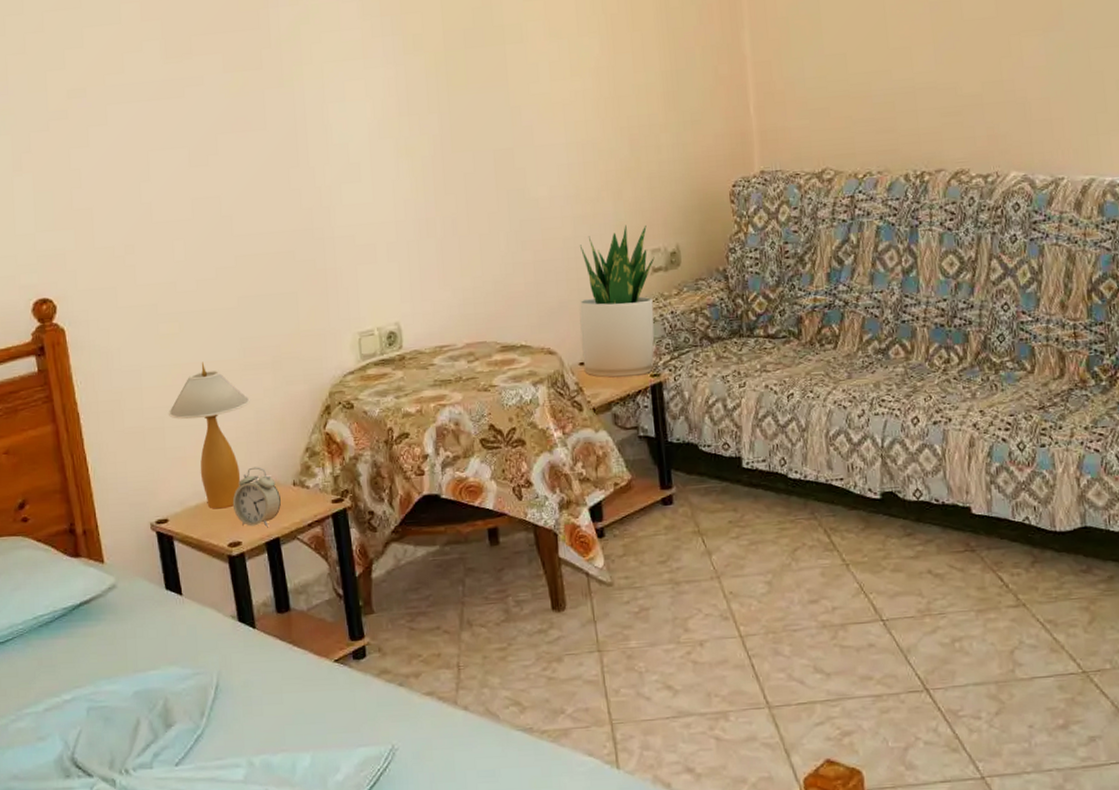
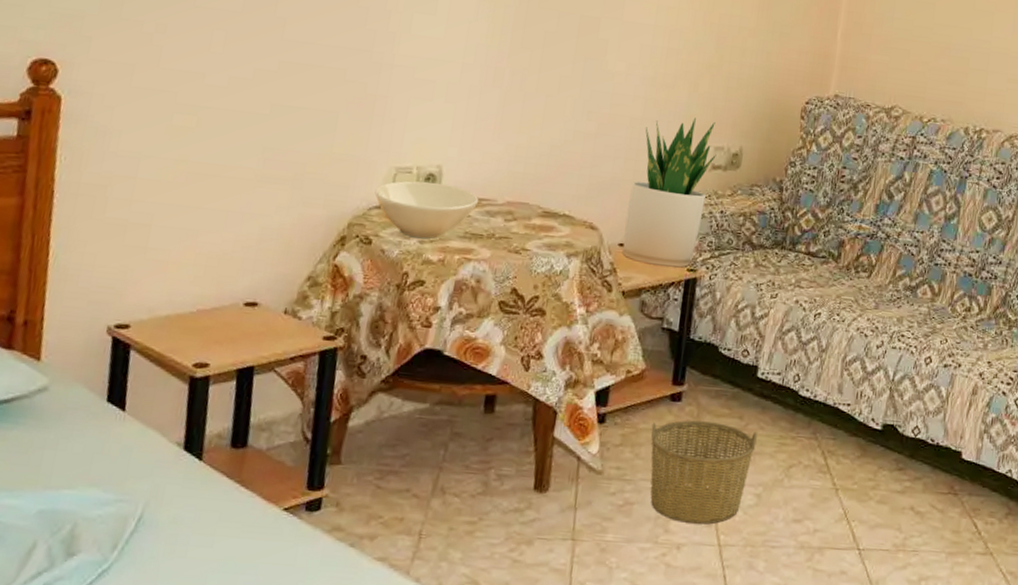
table lamp: present [168,361,250,509] -> none [159,163,258,325]
alarm clock: present [232,467,281,527] -> none [209,286,267,353]
bowl: none [345,339,440,395] -> present [374,181,479,239]
basket: none [649,518,756,620] -> present [650,420,757,524]

